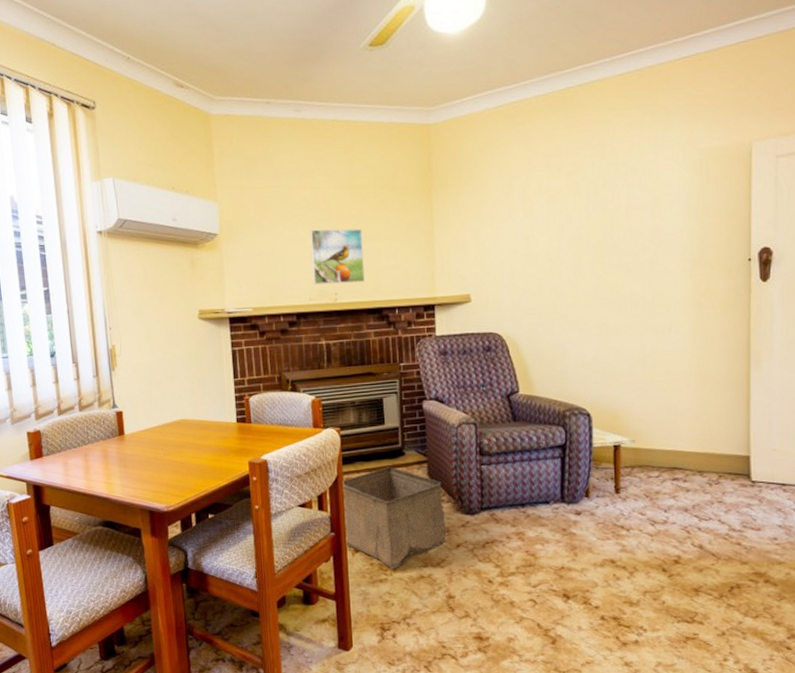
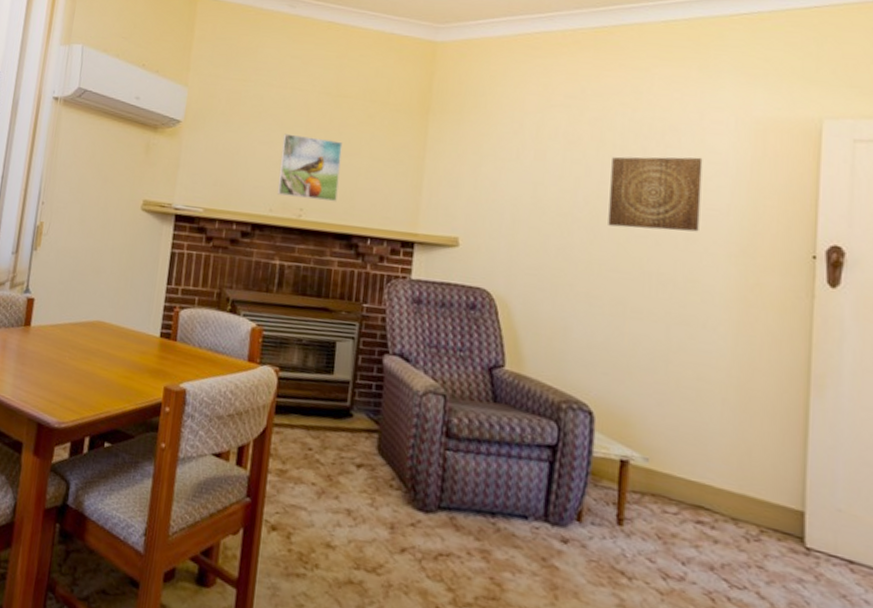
storage bin: present [341,466,447,569] -> none [261,427,394,564]
wall art: none [587,191,660,262] -> present [608,156,703,232]

